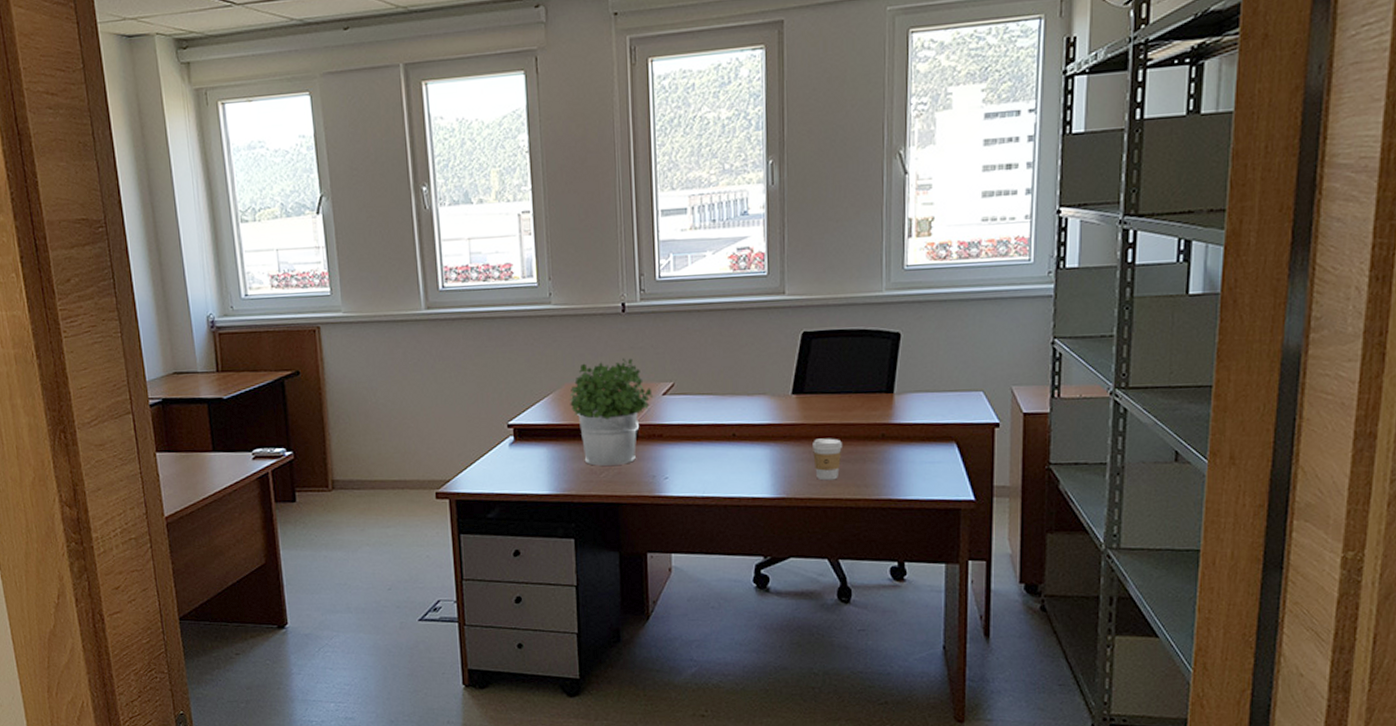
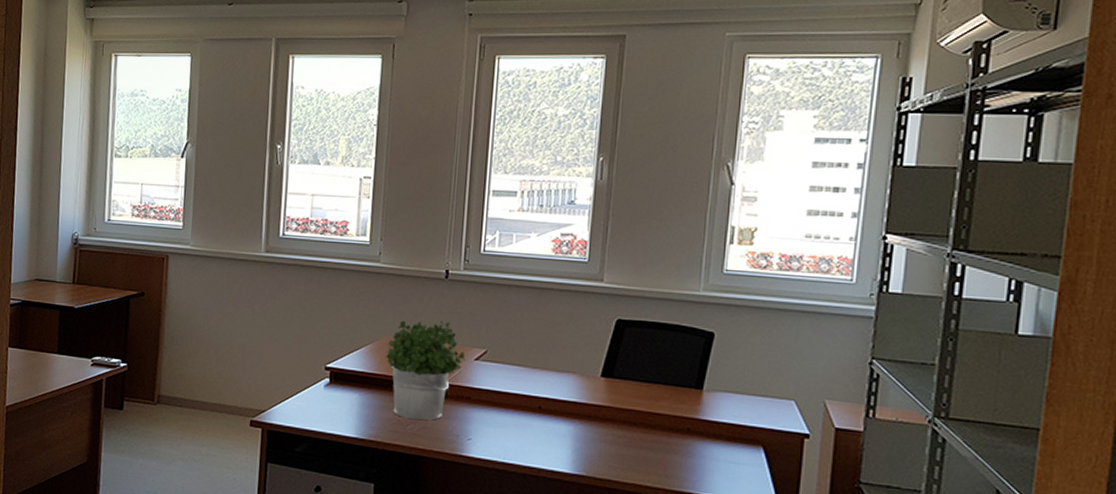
coffee cup: present [813,438,843,481] -> none [616,423,648,466]

